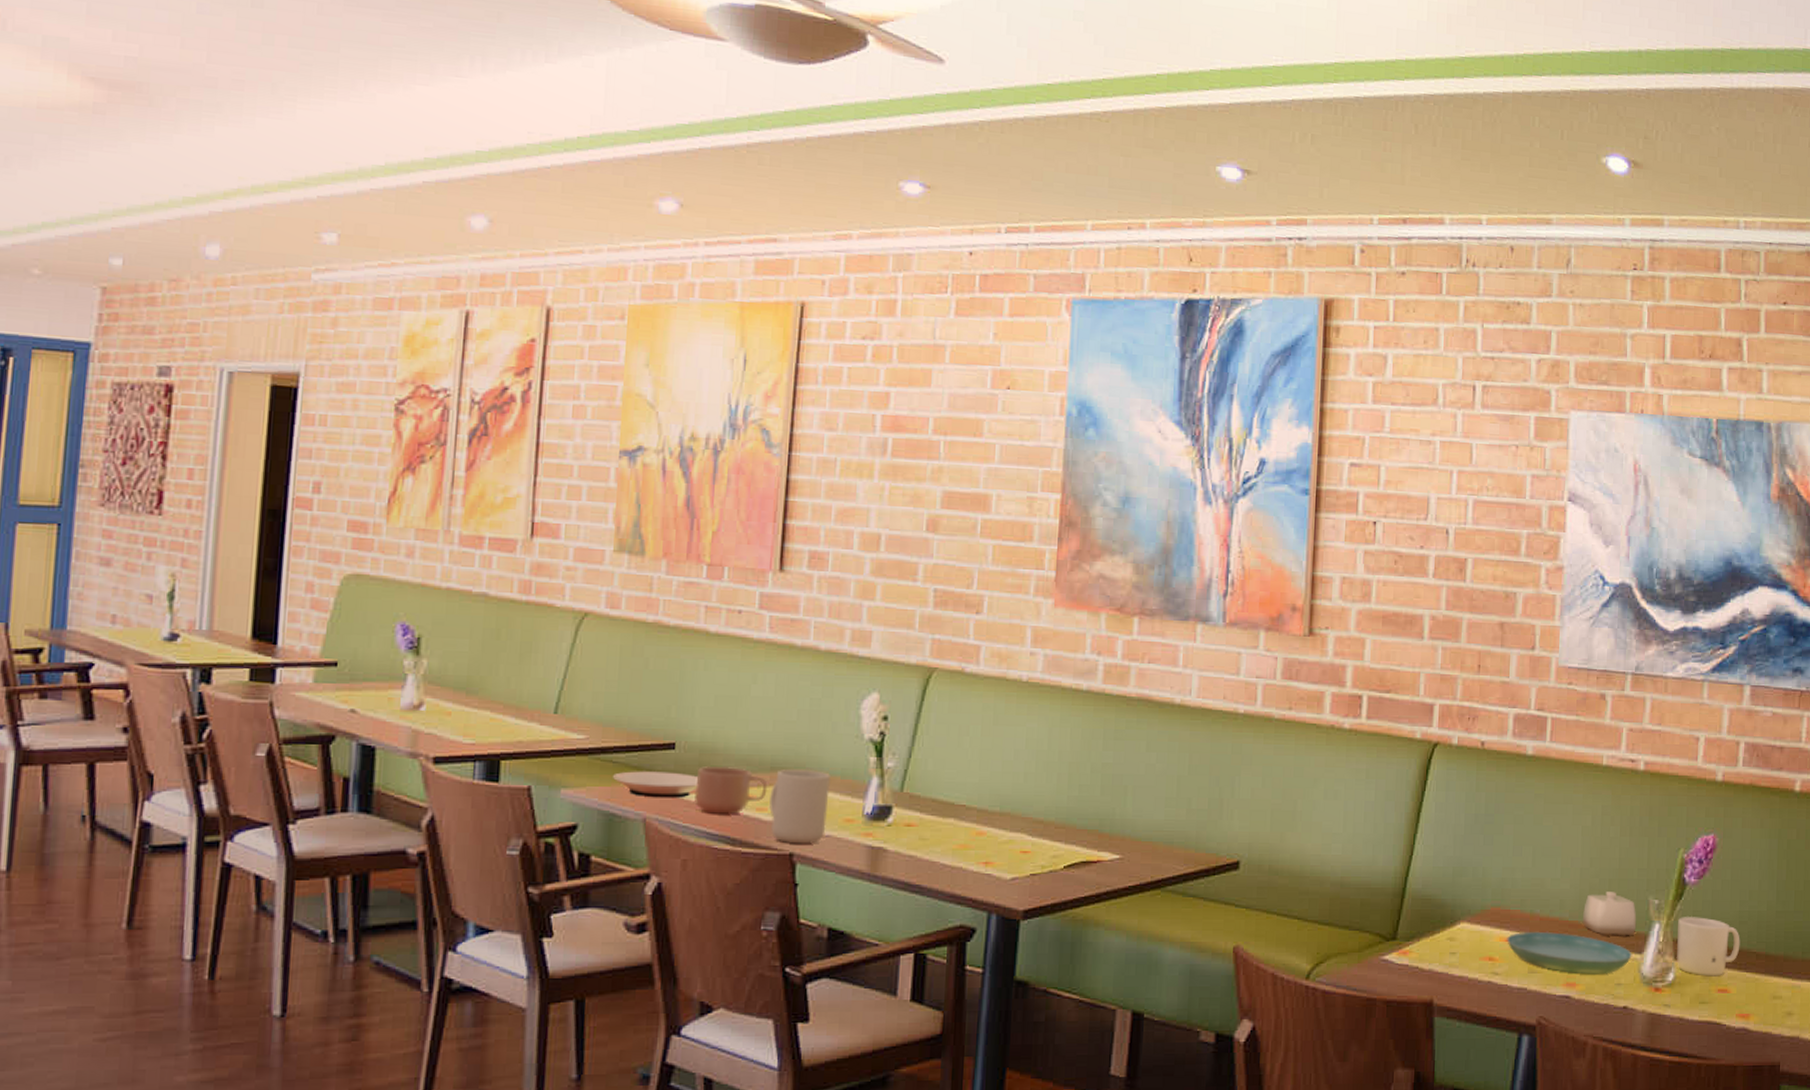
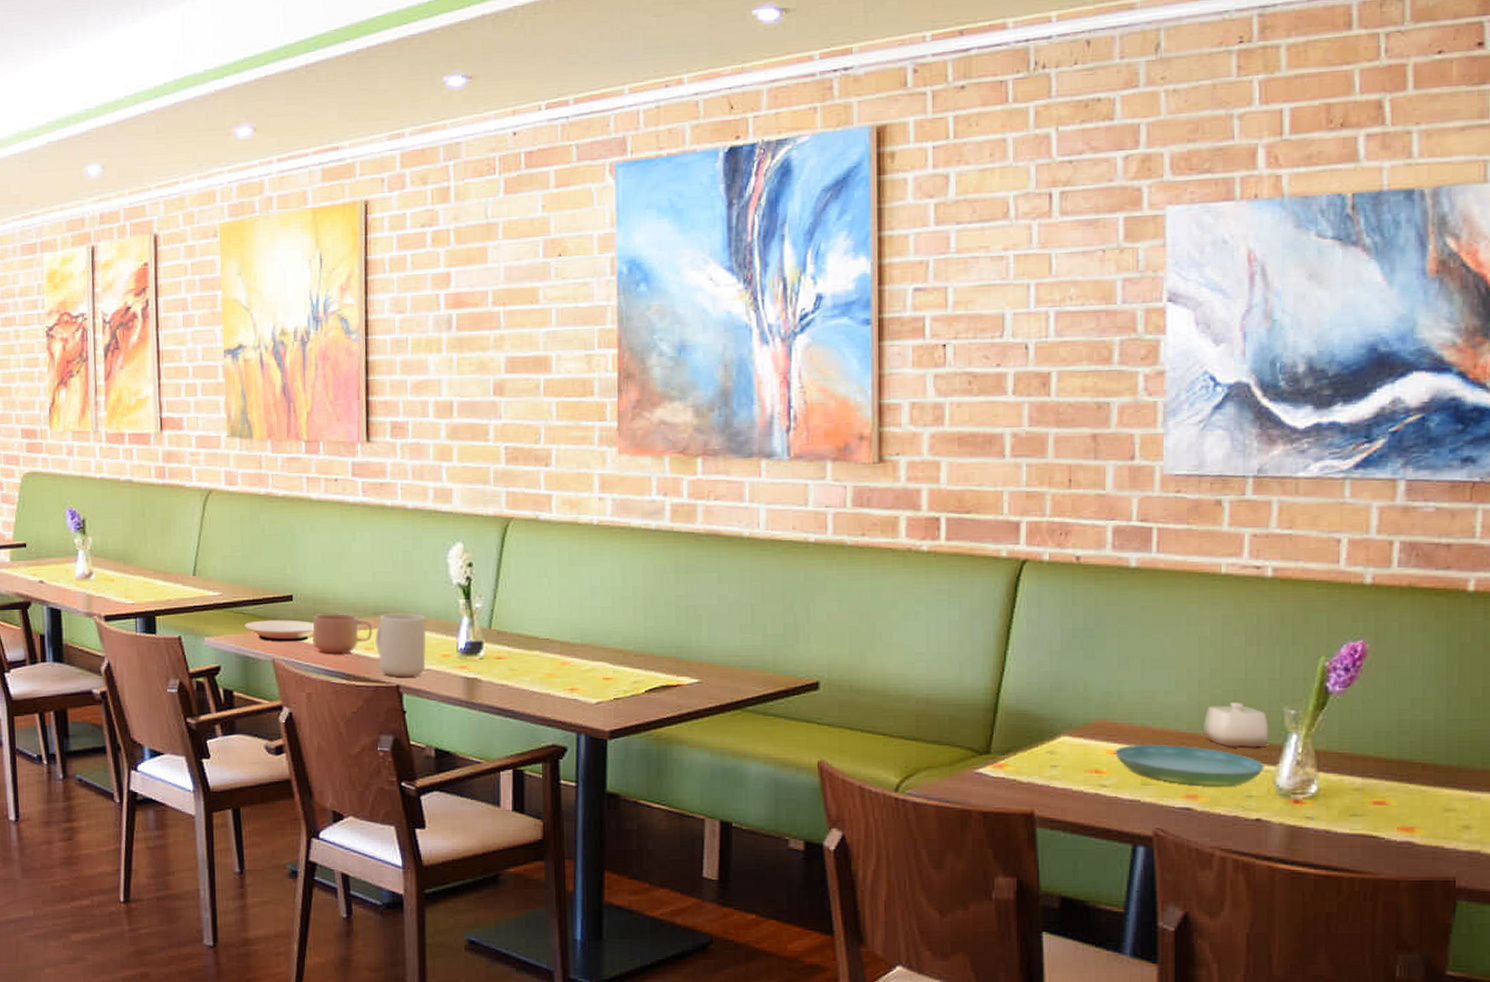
mug: present [1677,917,1740,977] -> none [1320,727,1400,788]

